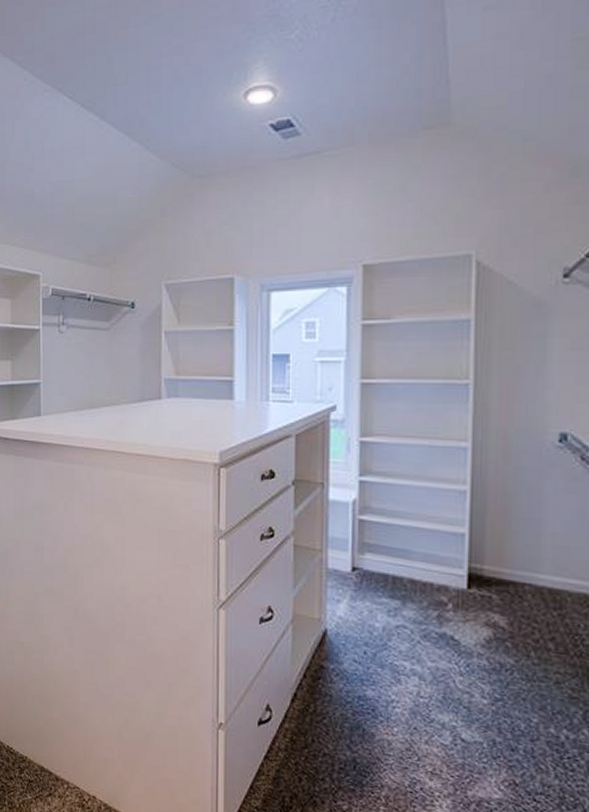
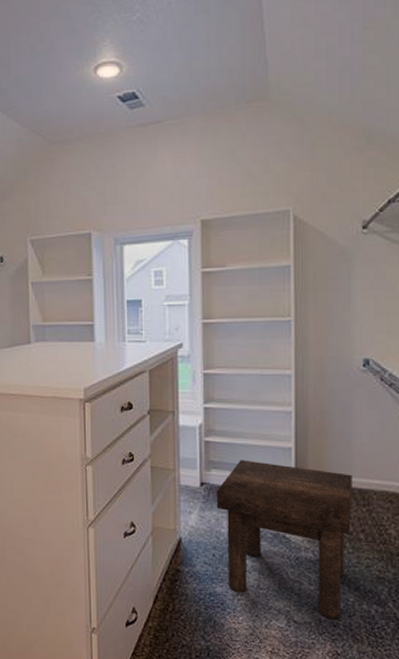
stool: none [370,544,541,743] -> present [216,460,352,620]

